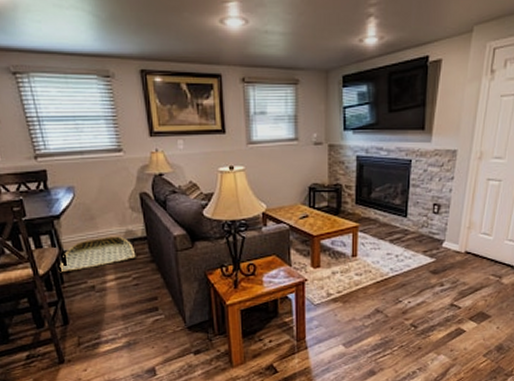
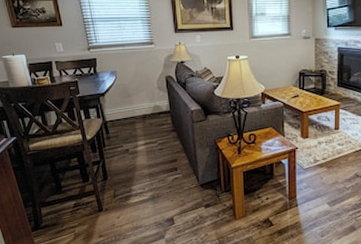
woven basket: present [58,236,136,273] -> none [101,110,161,138]

